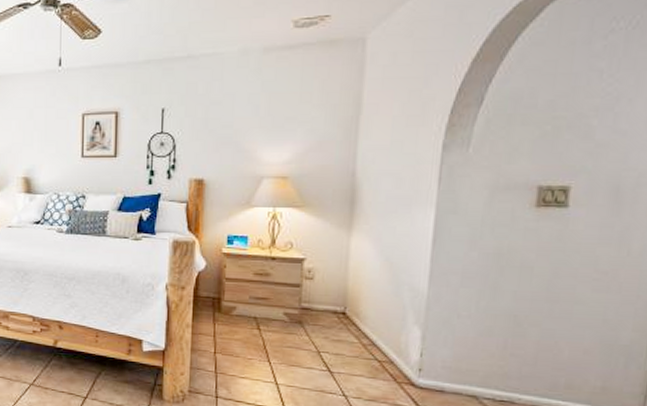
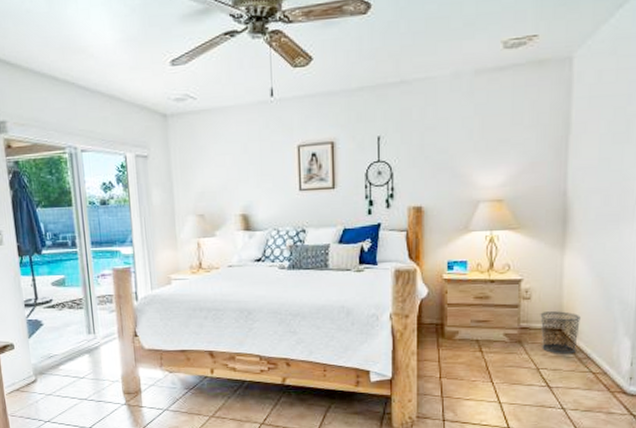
waste bin: none [323,293,367,339] -> present [540,311,581,354]

